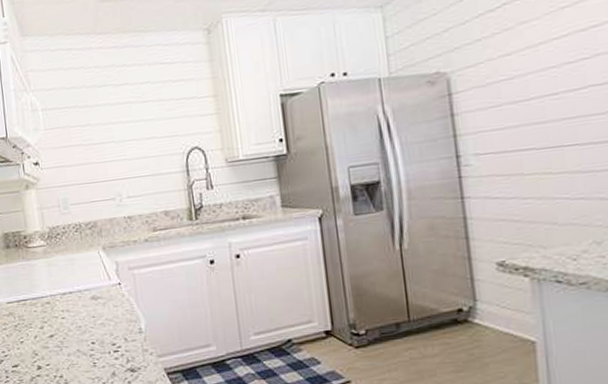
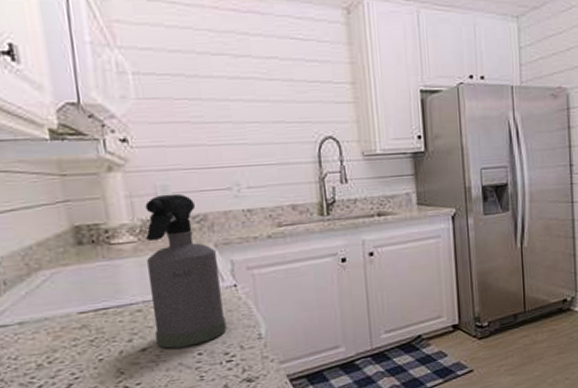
spray bottle: none [51,204,114,337] -> present [145,193,227,349]

